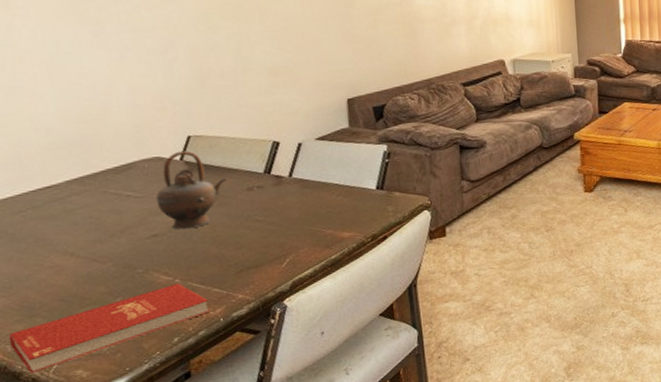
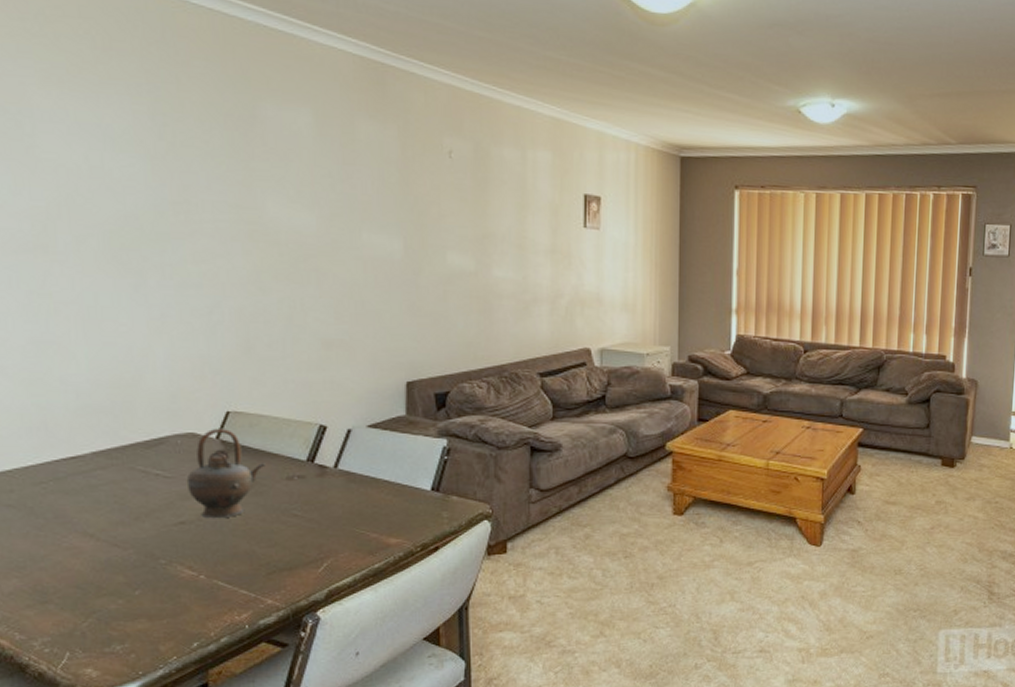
book: present [8,283,210,373] -> none [17,580,235,667]

